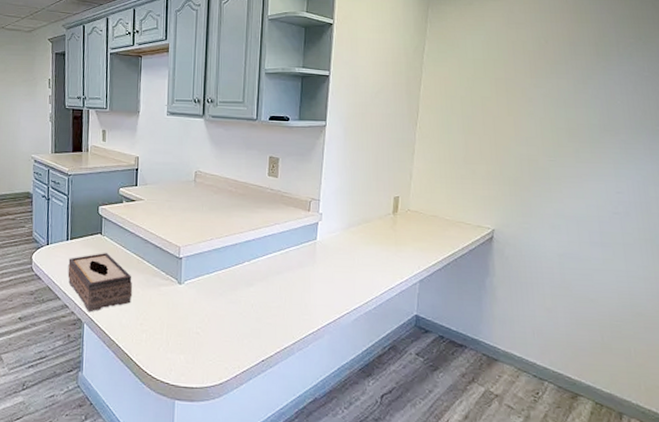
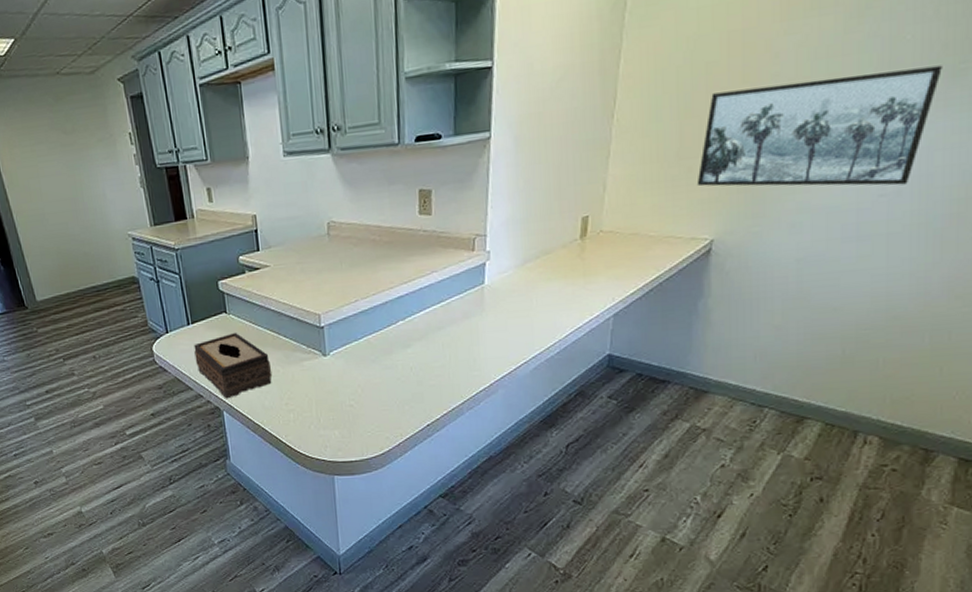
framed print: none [479,119,645,208] -> present [696,65,942,187]

